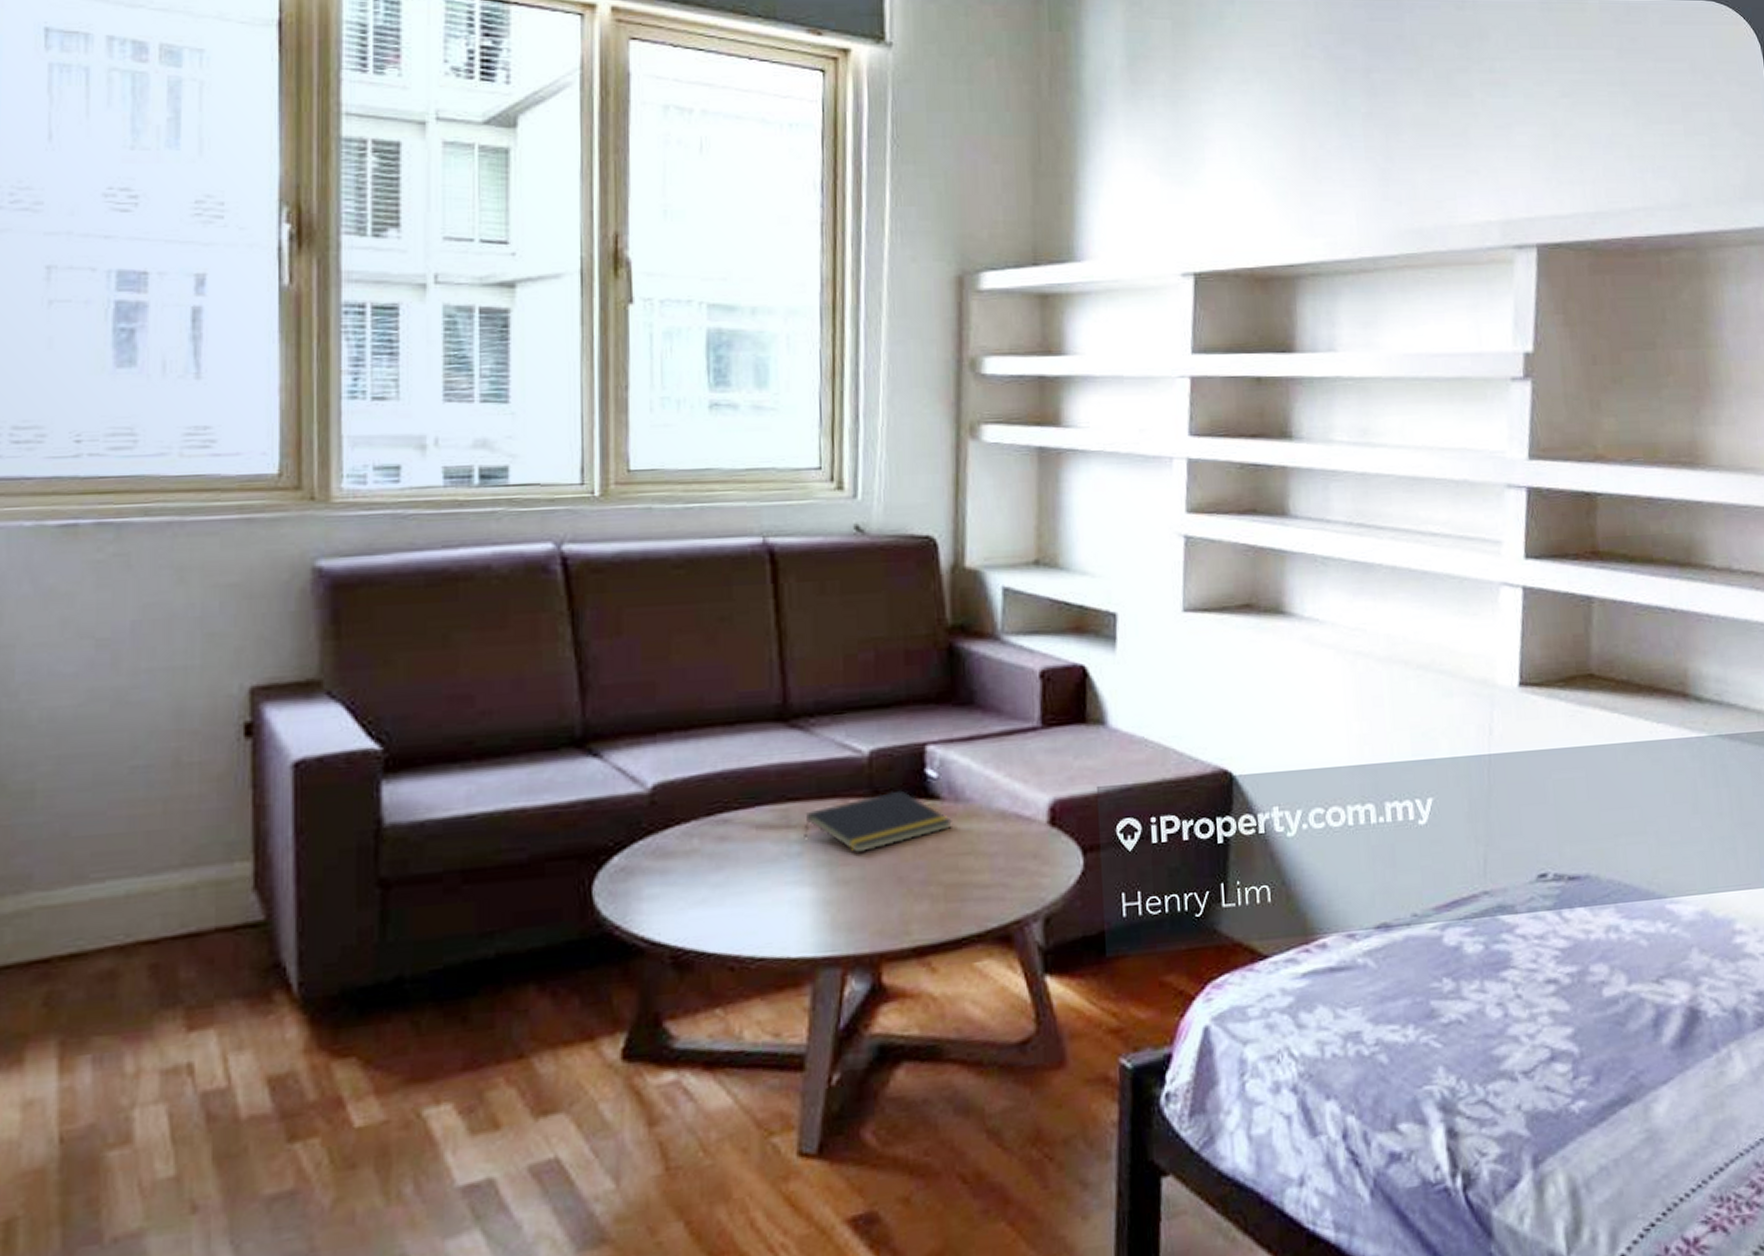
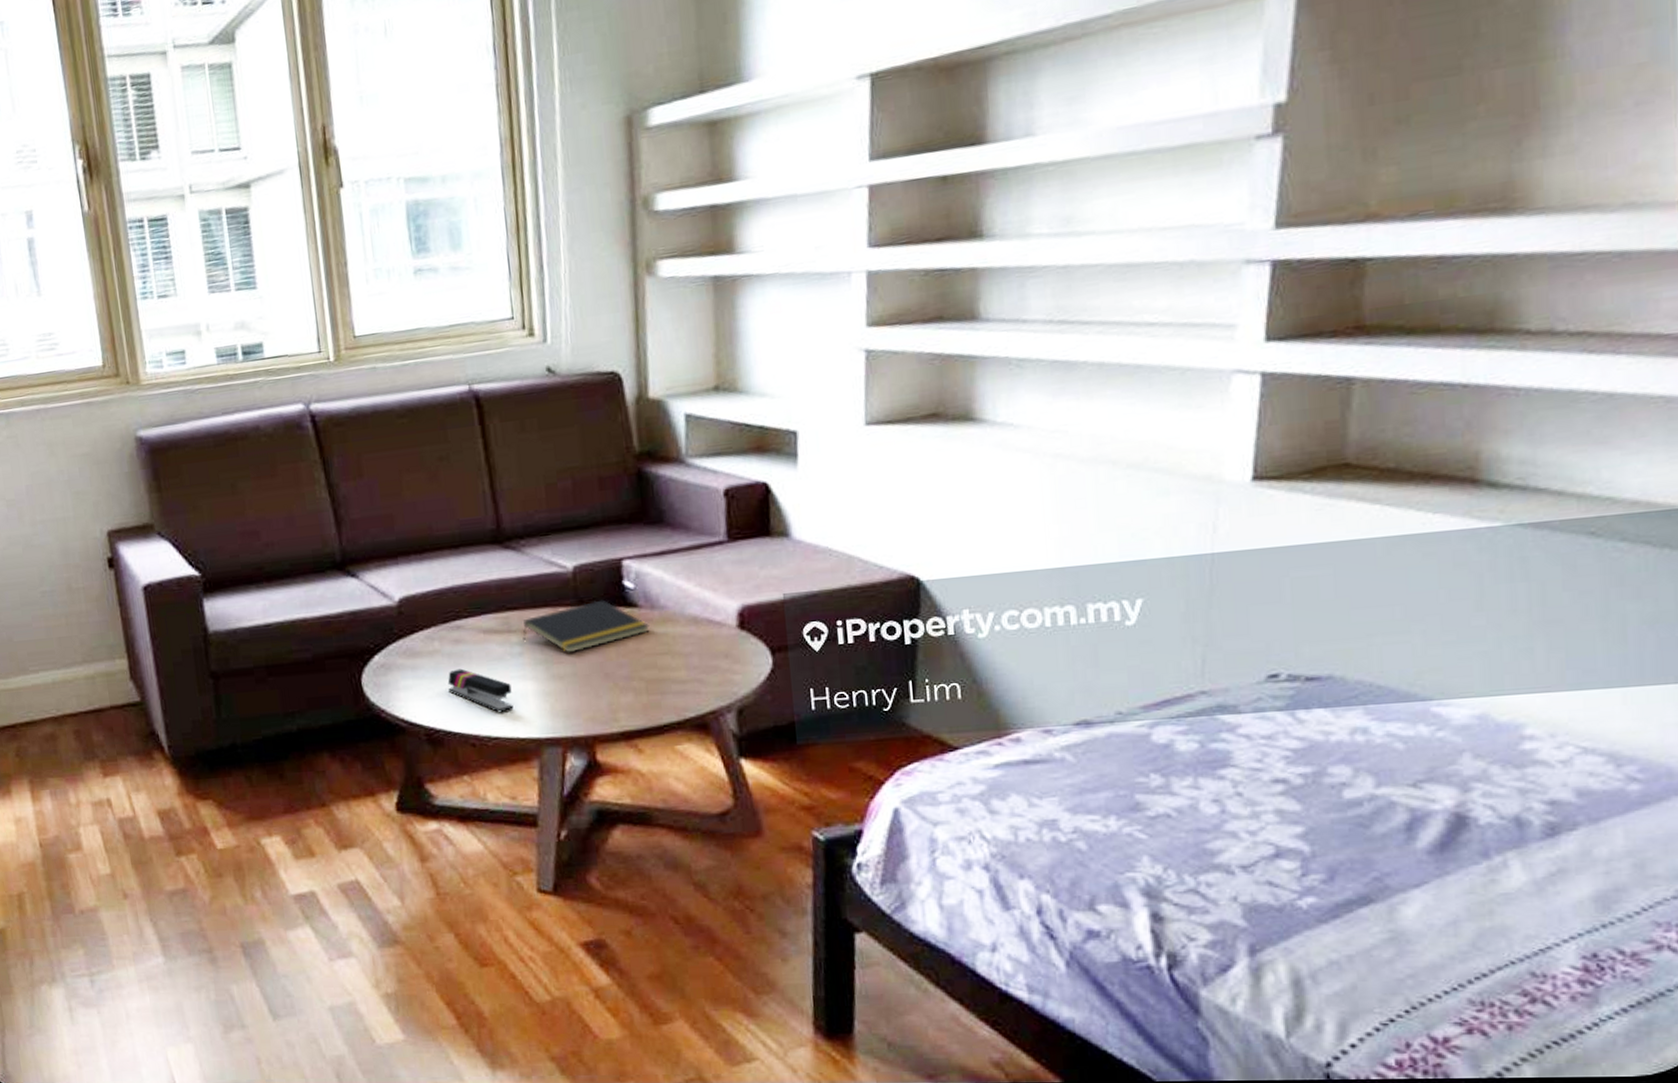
stapler: none [705,872,786,928] -> present [447,668,514,713]

